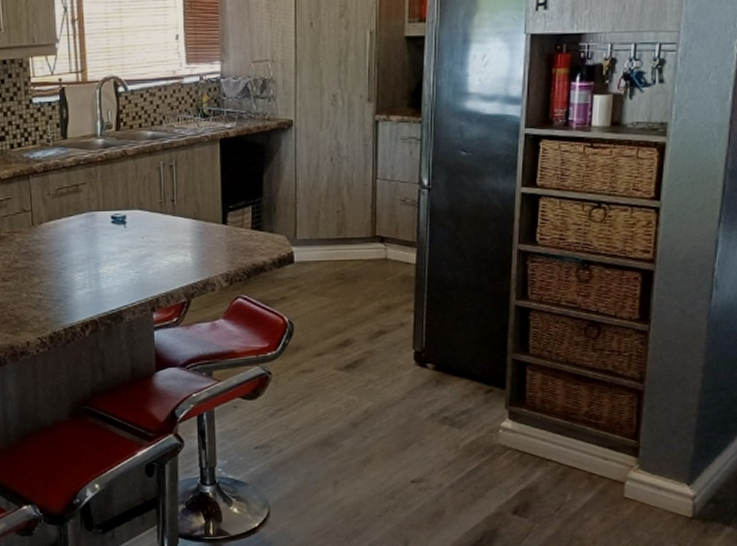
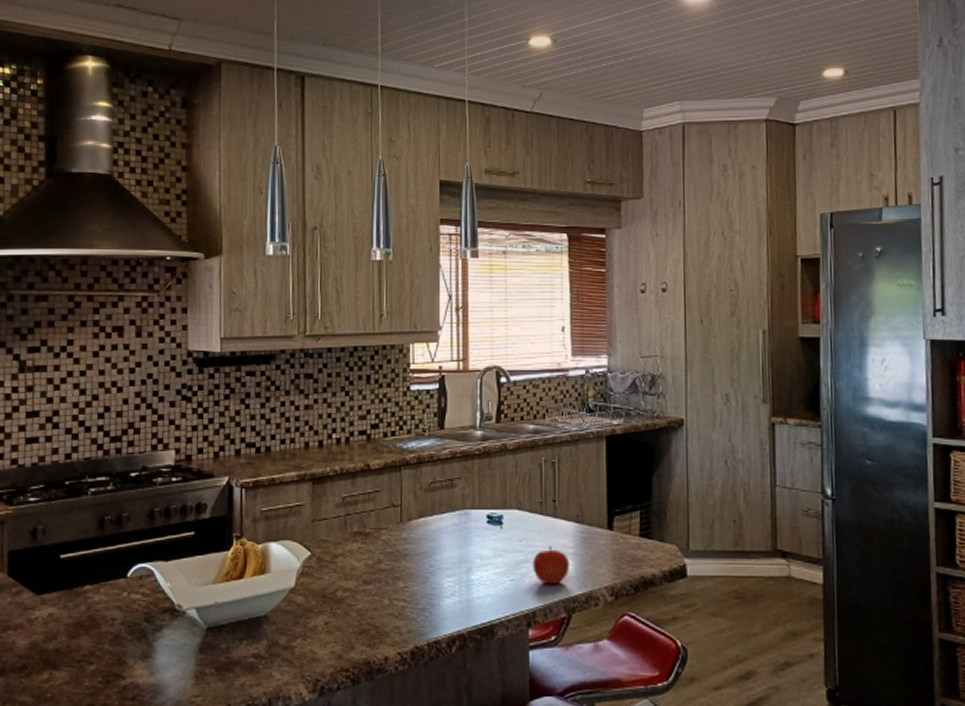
apple: none [154,241,189,275] -> present [532,546,570,585]

